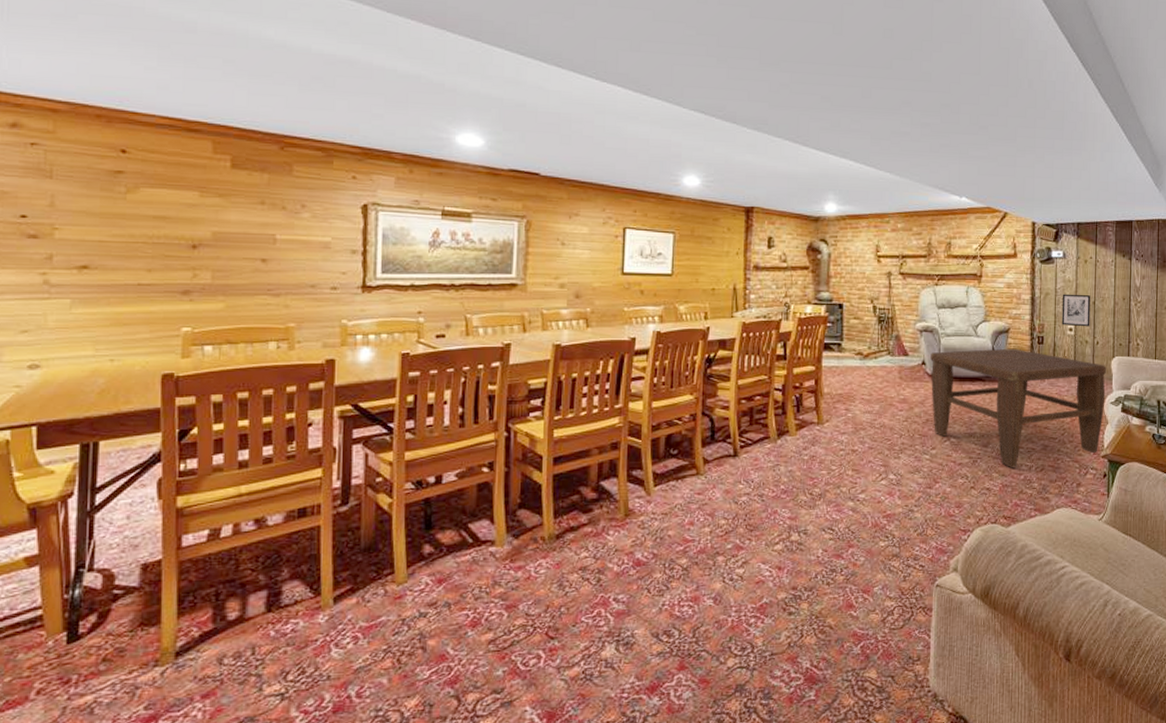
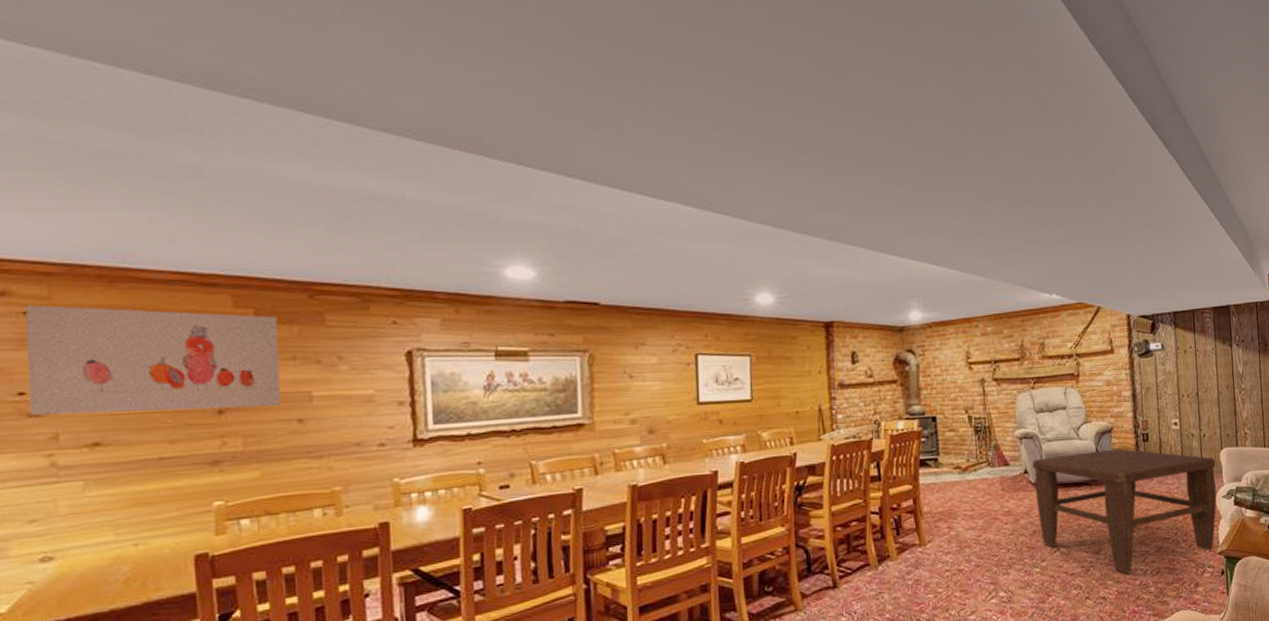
wall art: none [30,137,250,245] -> present [26,305,281,416]
wall art: present [1061,293,1091,327] -> none [1164,386,1195,420]

